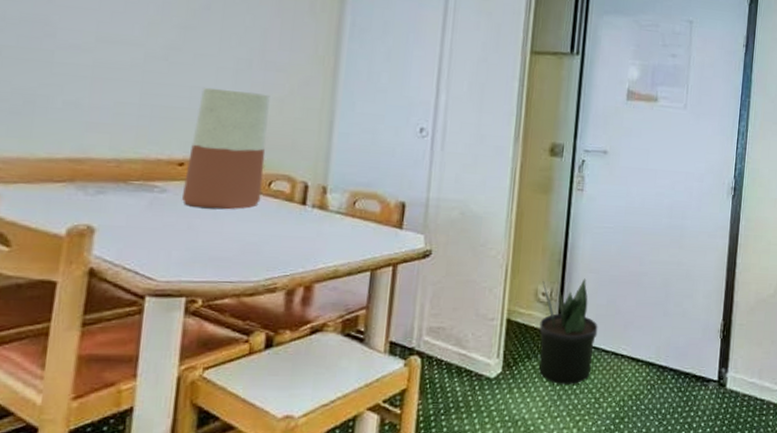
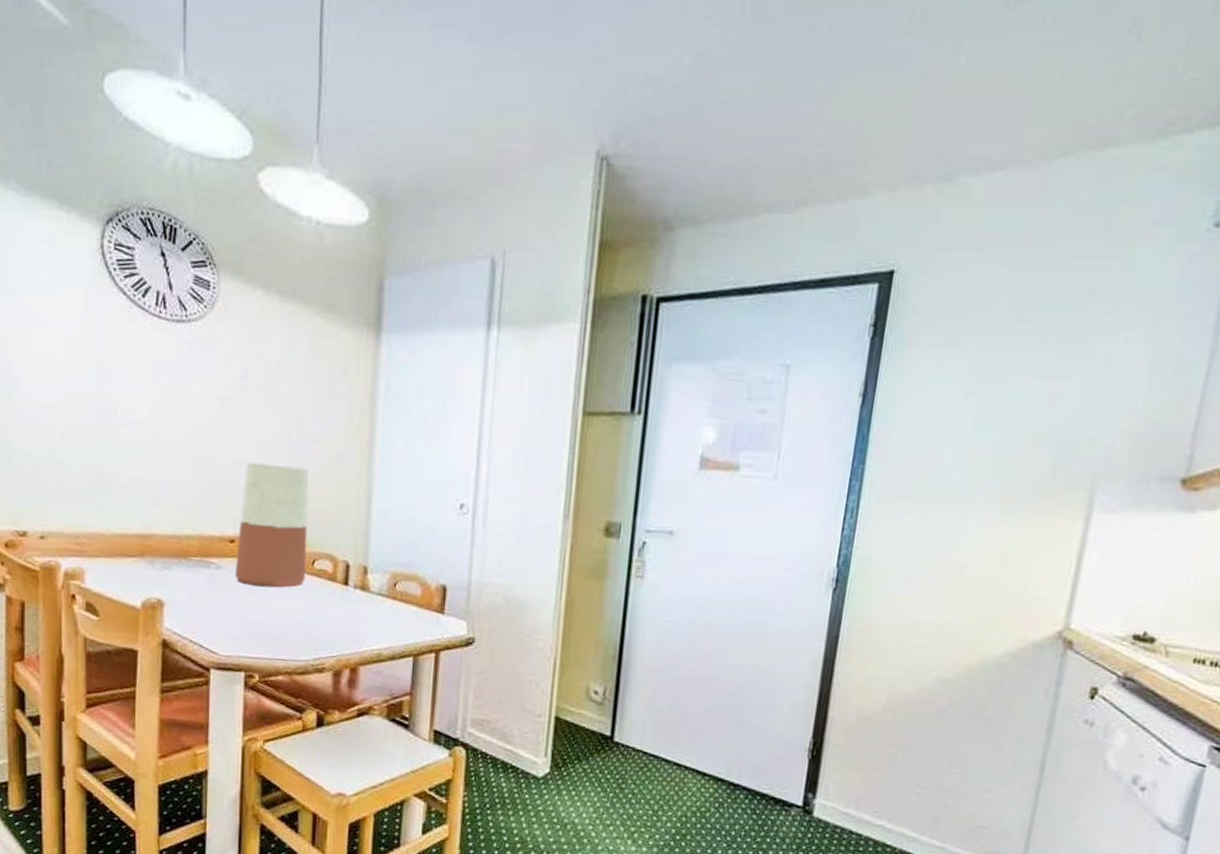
planter: present [539,278,598,385] -> none [590,678,658,793]

